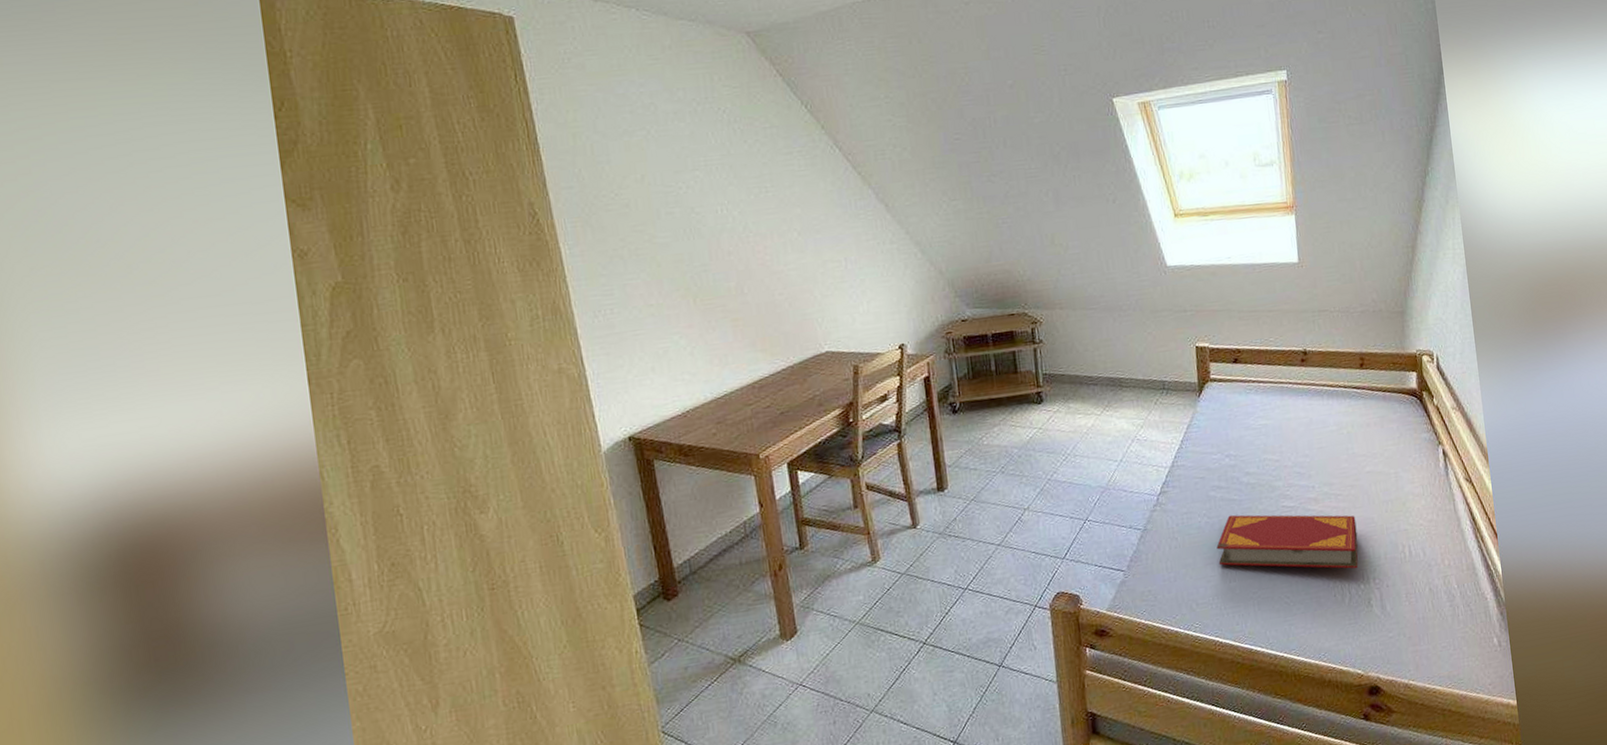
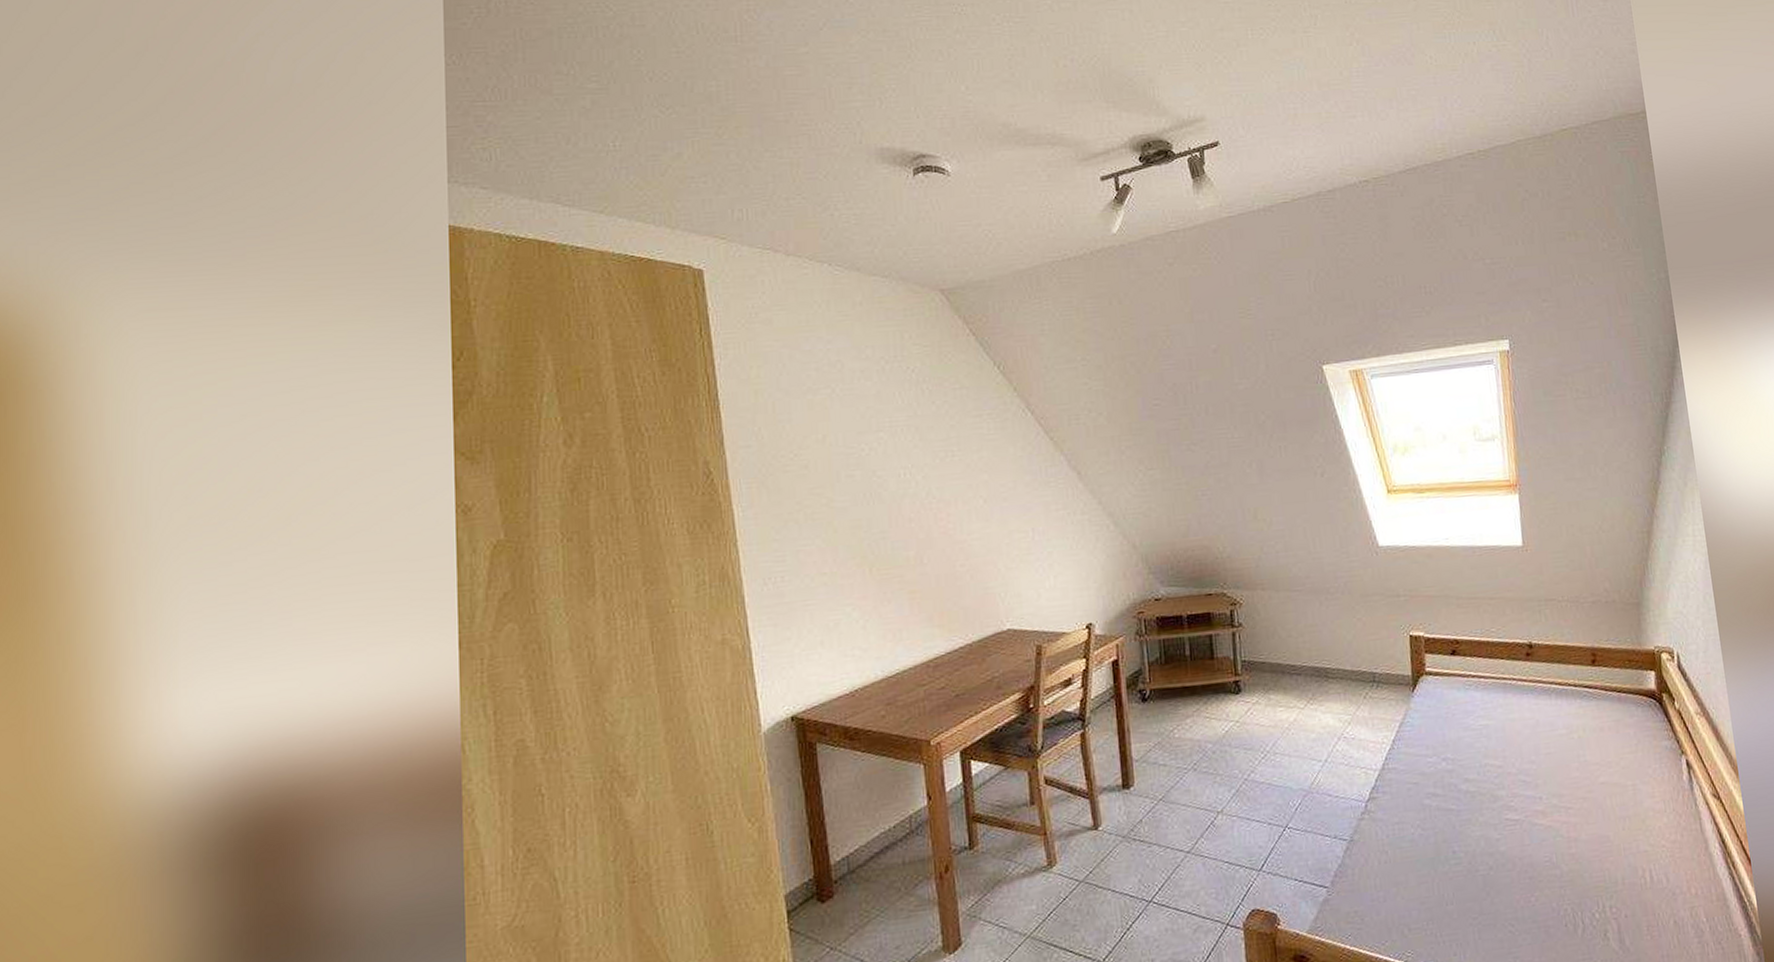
hardback book: present [1216,514,1359,569] -> none [1431,827,1593,895]

